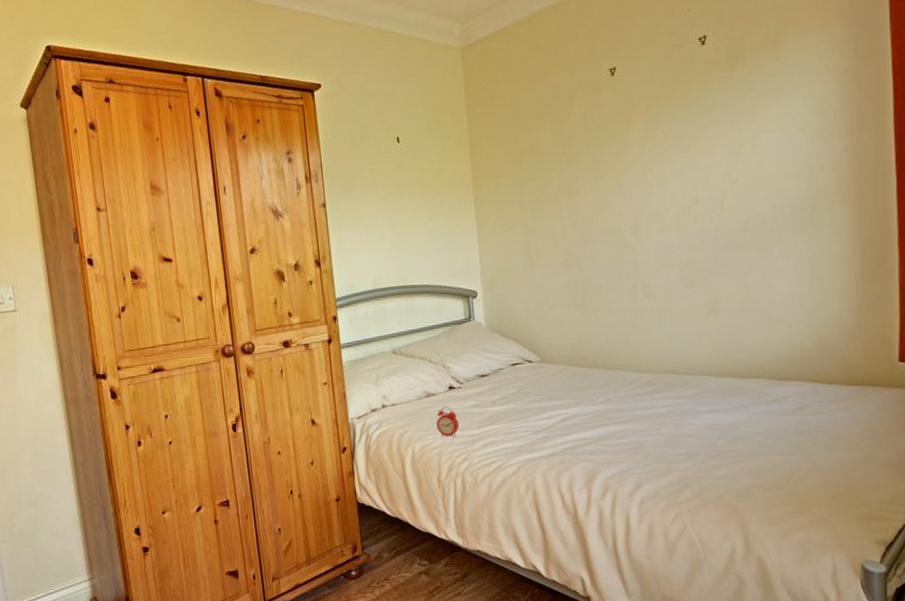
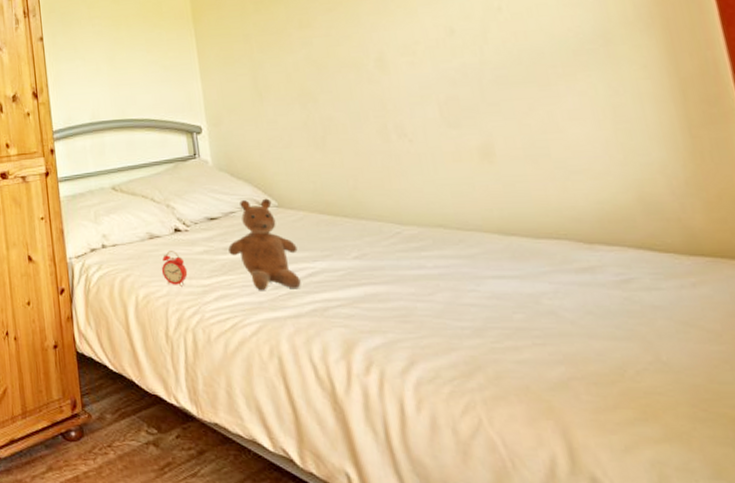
teddy bear: none [496,355,556,436] -> present [228,198,301,290]

